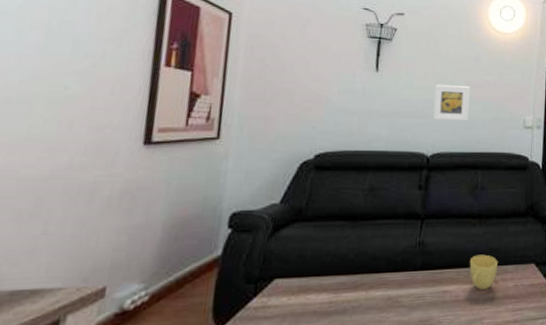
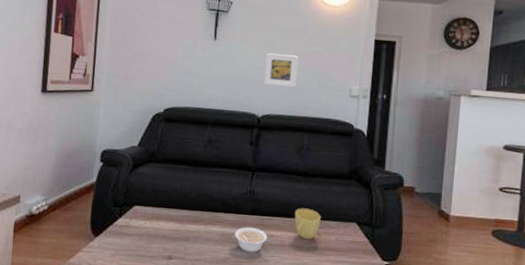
legume: none [401,285,445,315] -> present [234,227,272,253]

